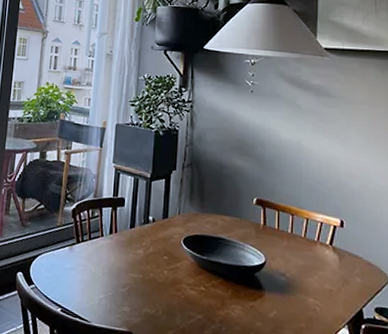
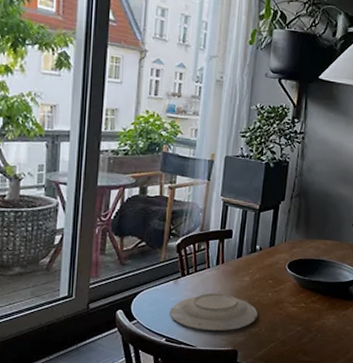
plate: none [65,263,153,309] -> present [170,292,258,331]

